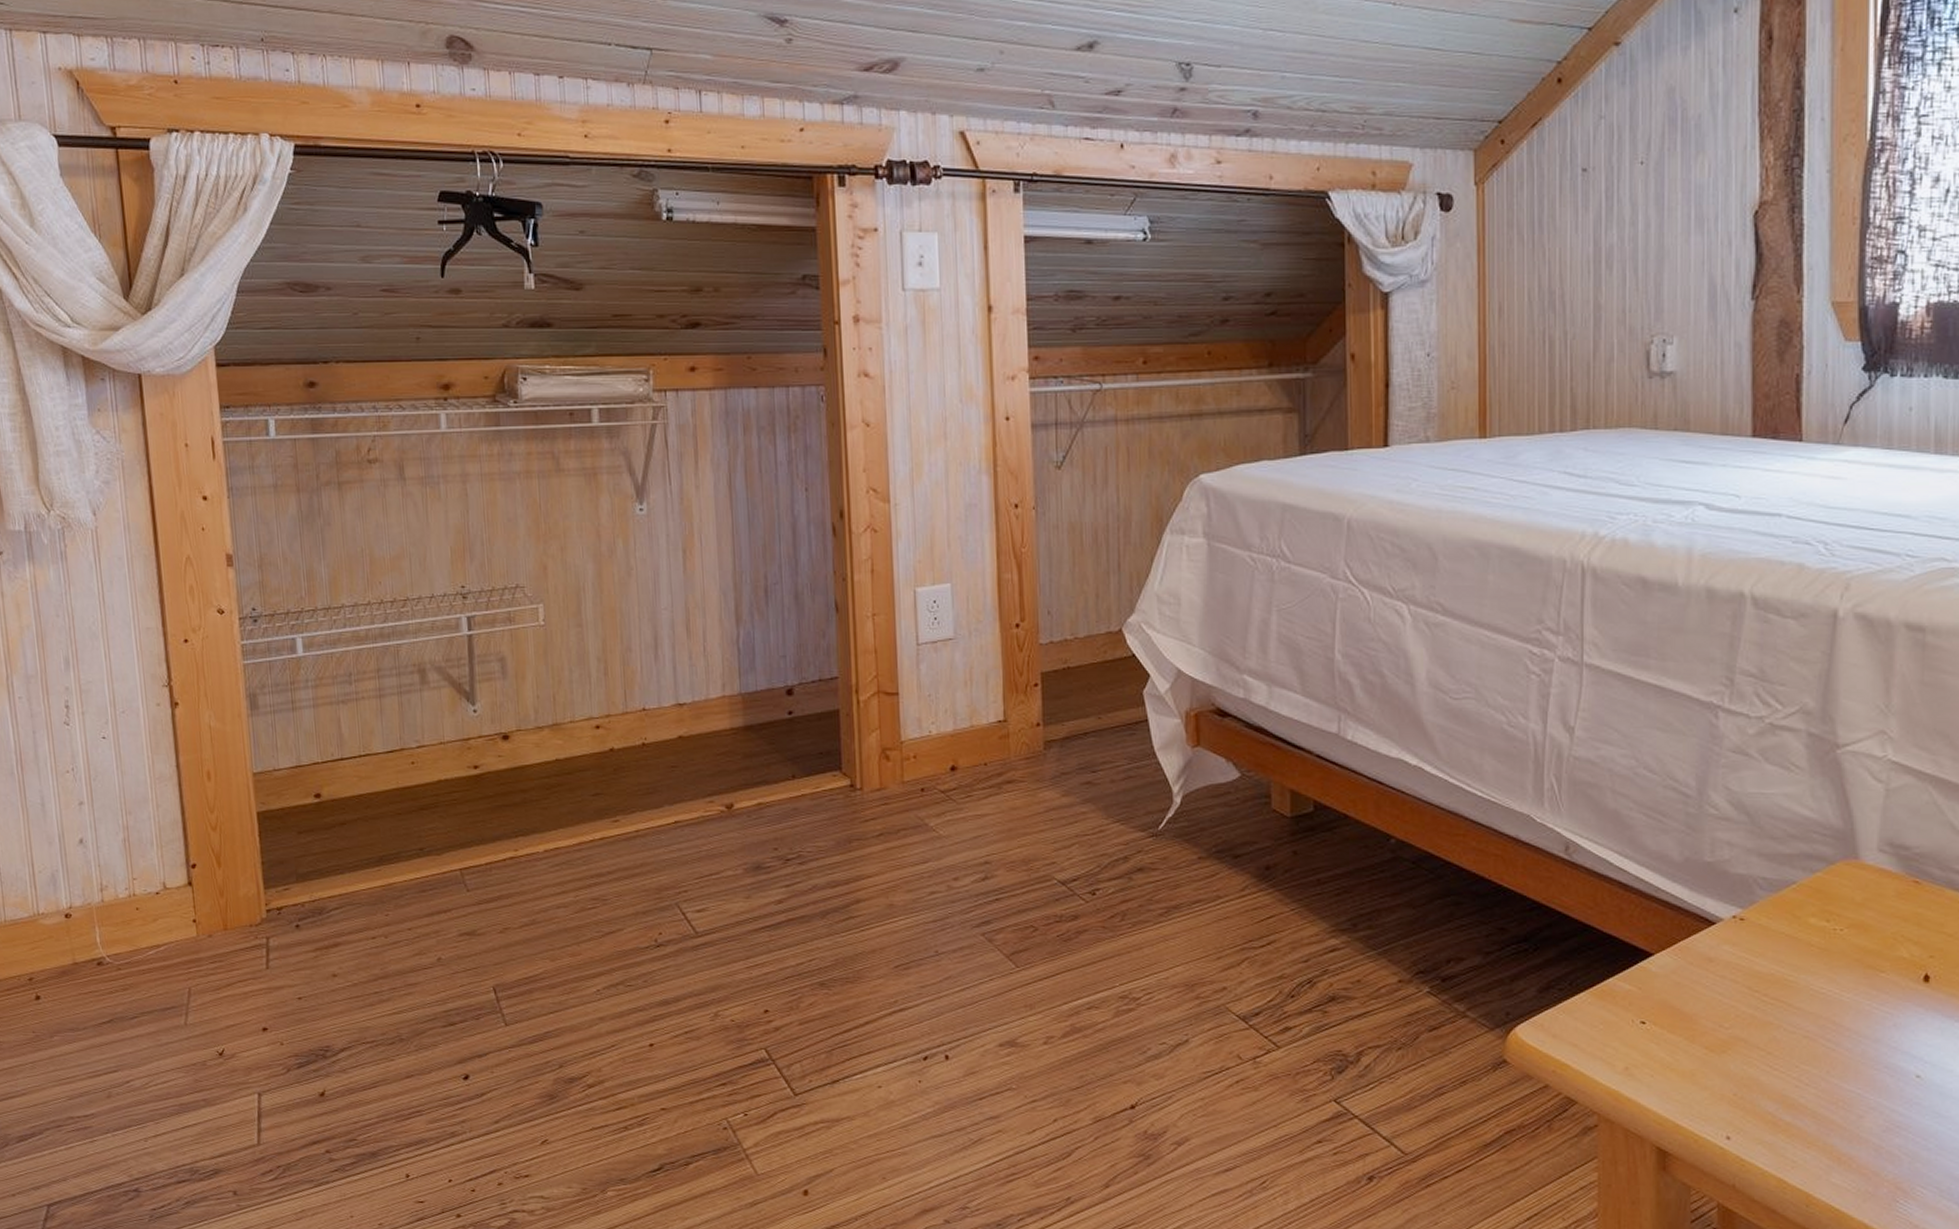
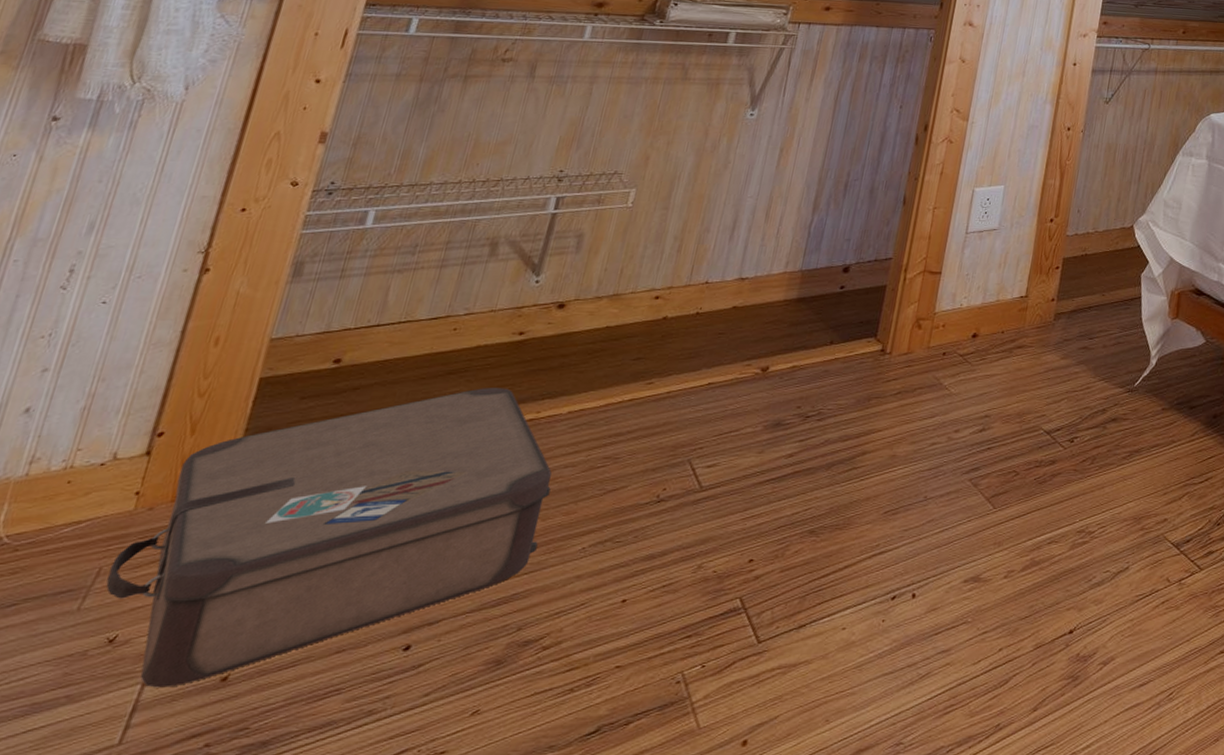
suitcase: none [197,824,555,1098] -> present [106,388,552,688]

